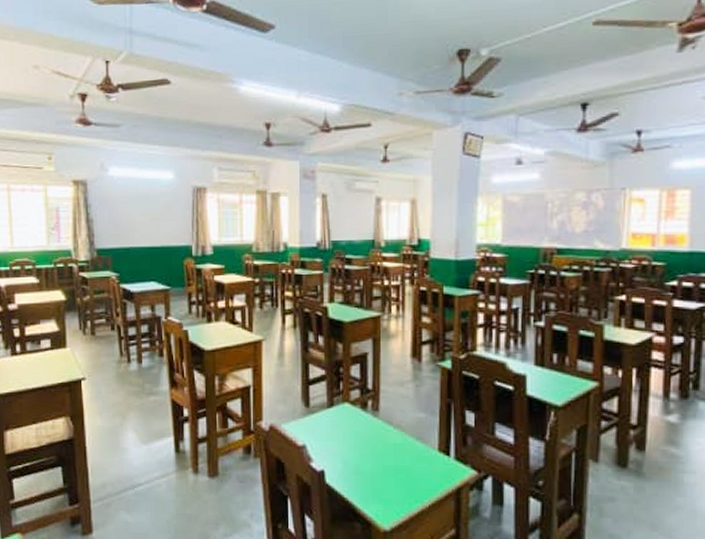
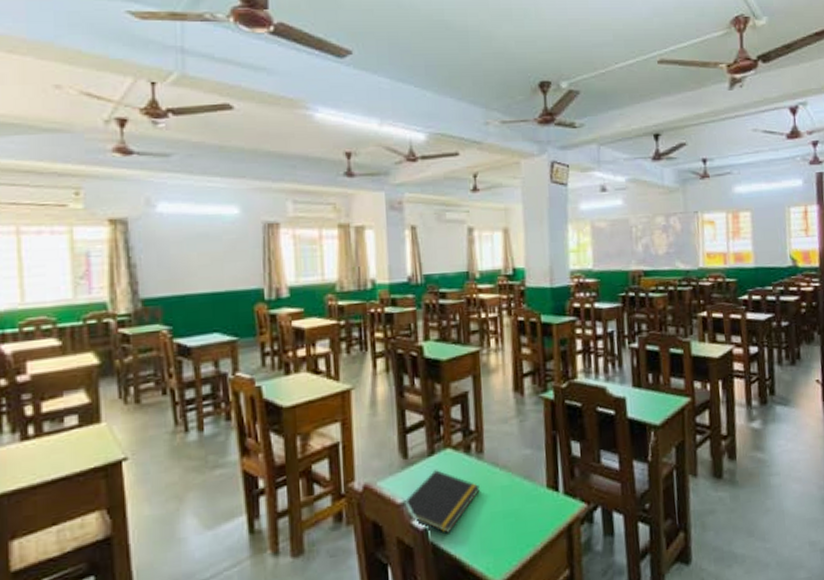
notepad: none [305,421,373,478] -> present [405,470,480,533]

